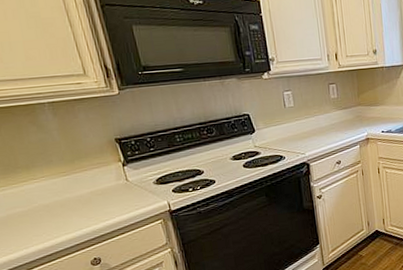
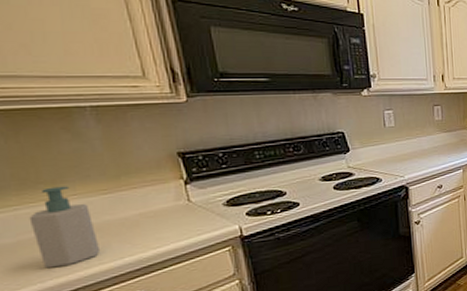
soap bottle: none [13,170,64,237] -> present [29,186,99,269]

